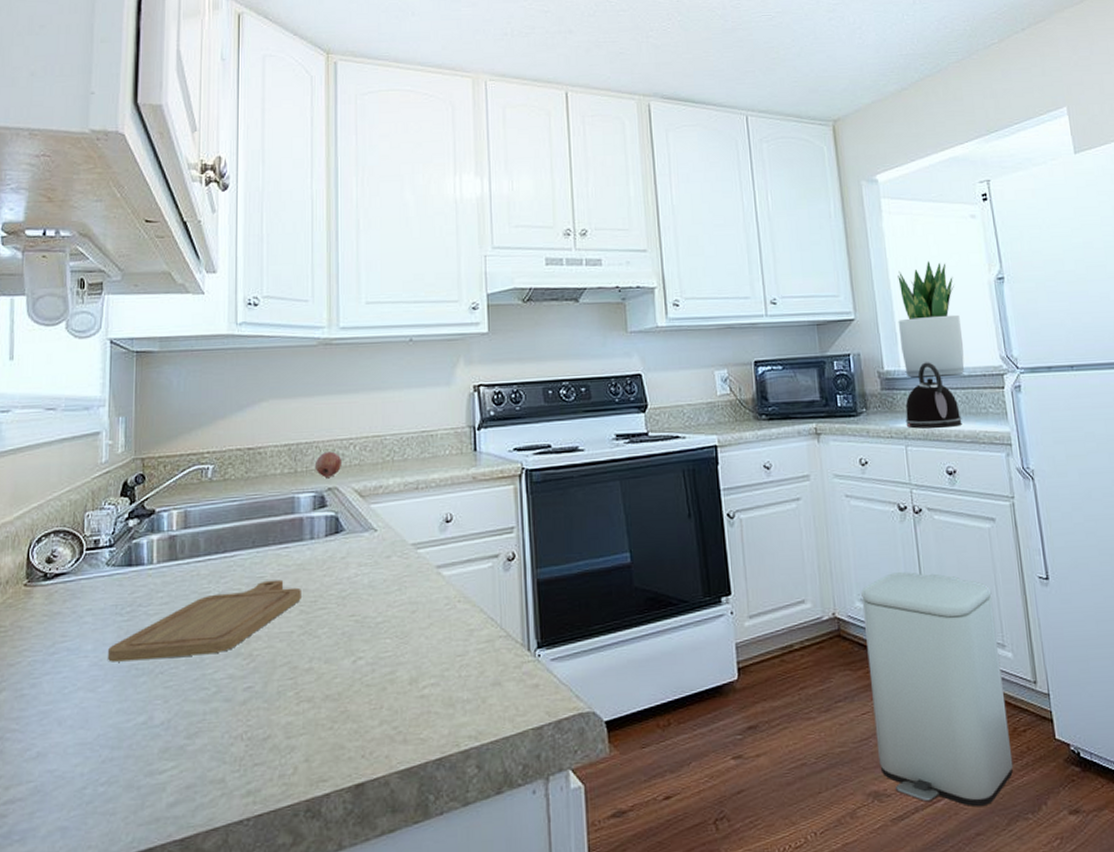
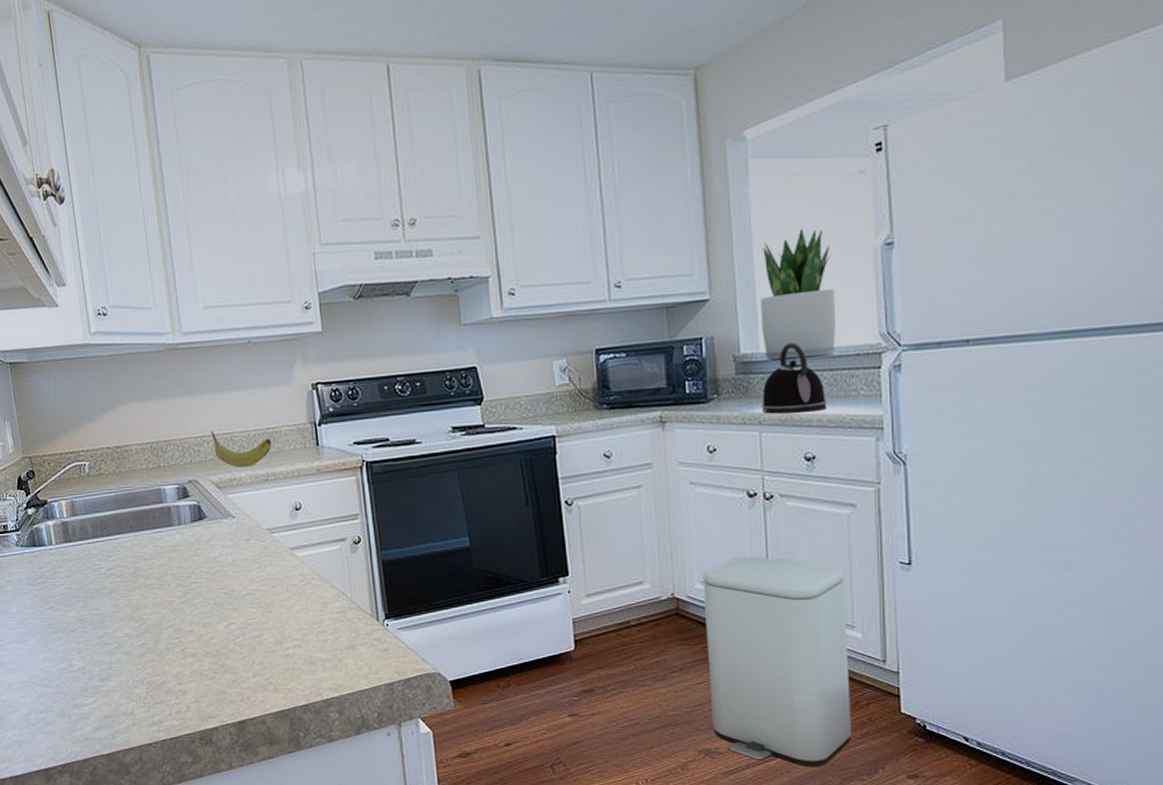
chopping board: present [108,579,301,662] -> none [29,558,177,622]
fruit: present [316,451,343,478] -> none [175,448,199,471]
fruit: none [358,433,426,474] -> present [209,431,272,468]

